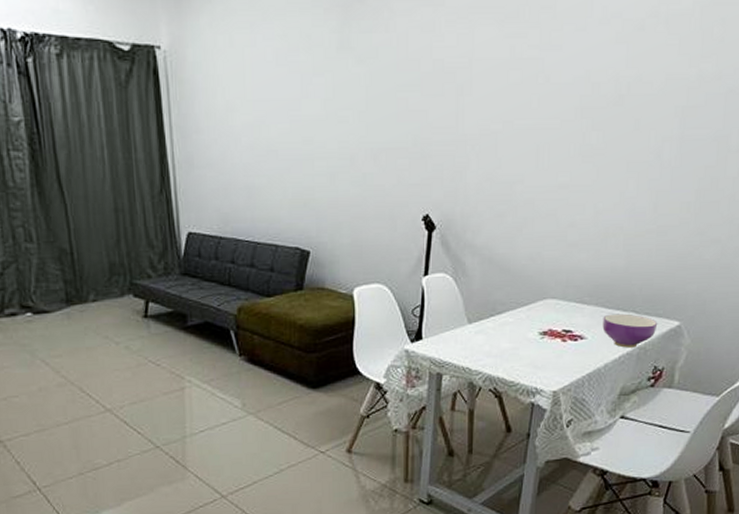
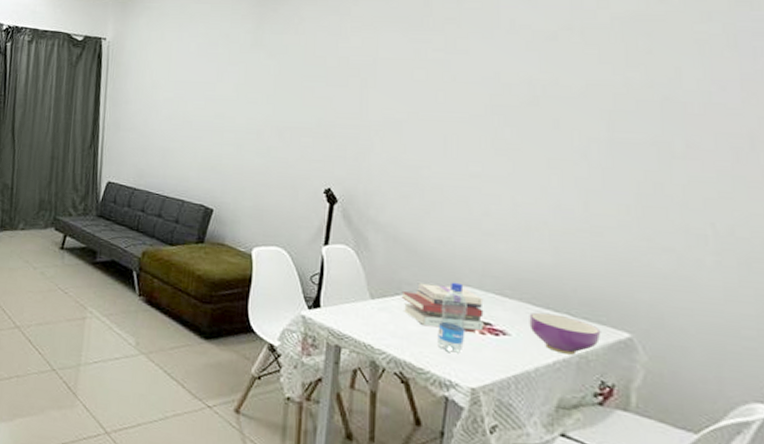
books: none [495,300,566,342] -> present [401,283,484,332]
bottle: none [526,296,552,362] -> present [437,282,467,353]

